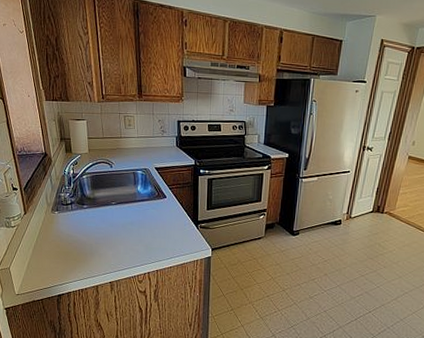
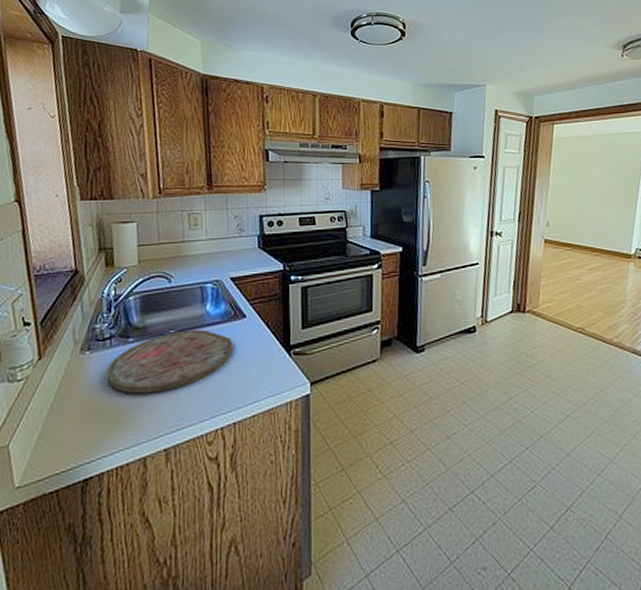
cutting board: none [70,203,157,244] -> present [107,329,233,394]

